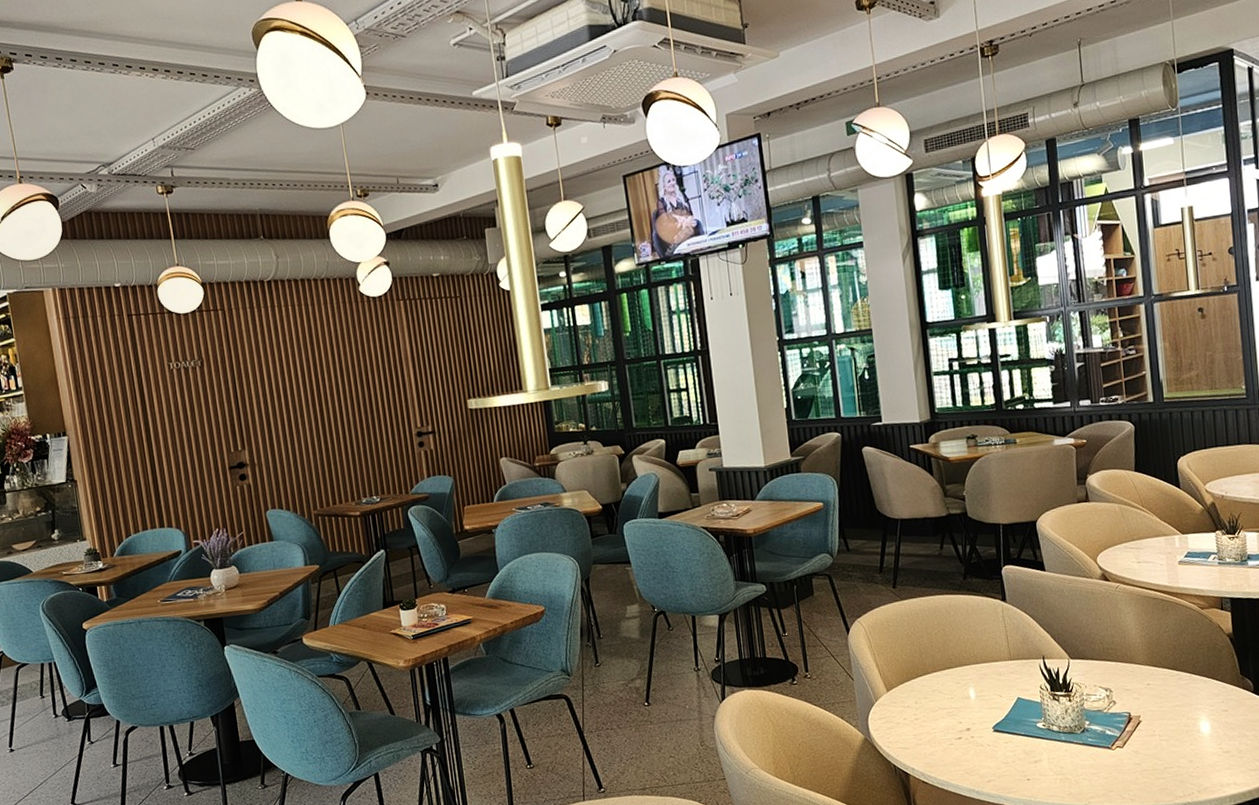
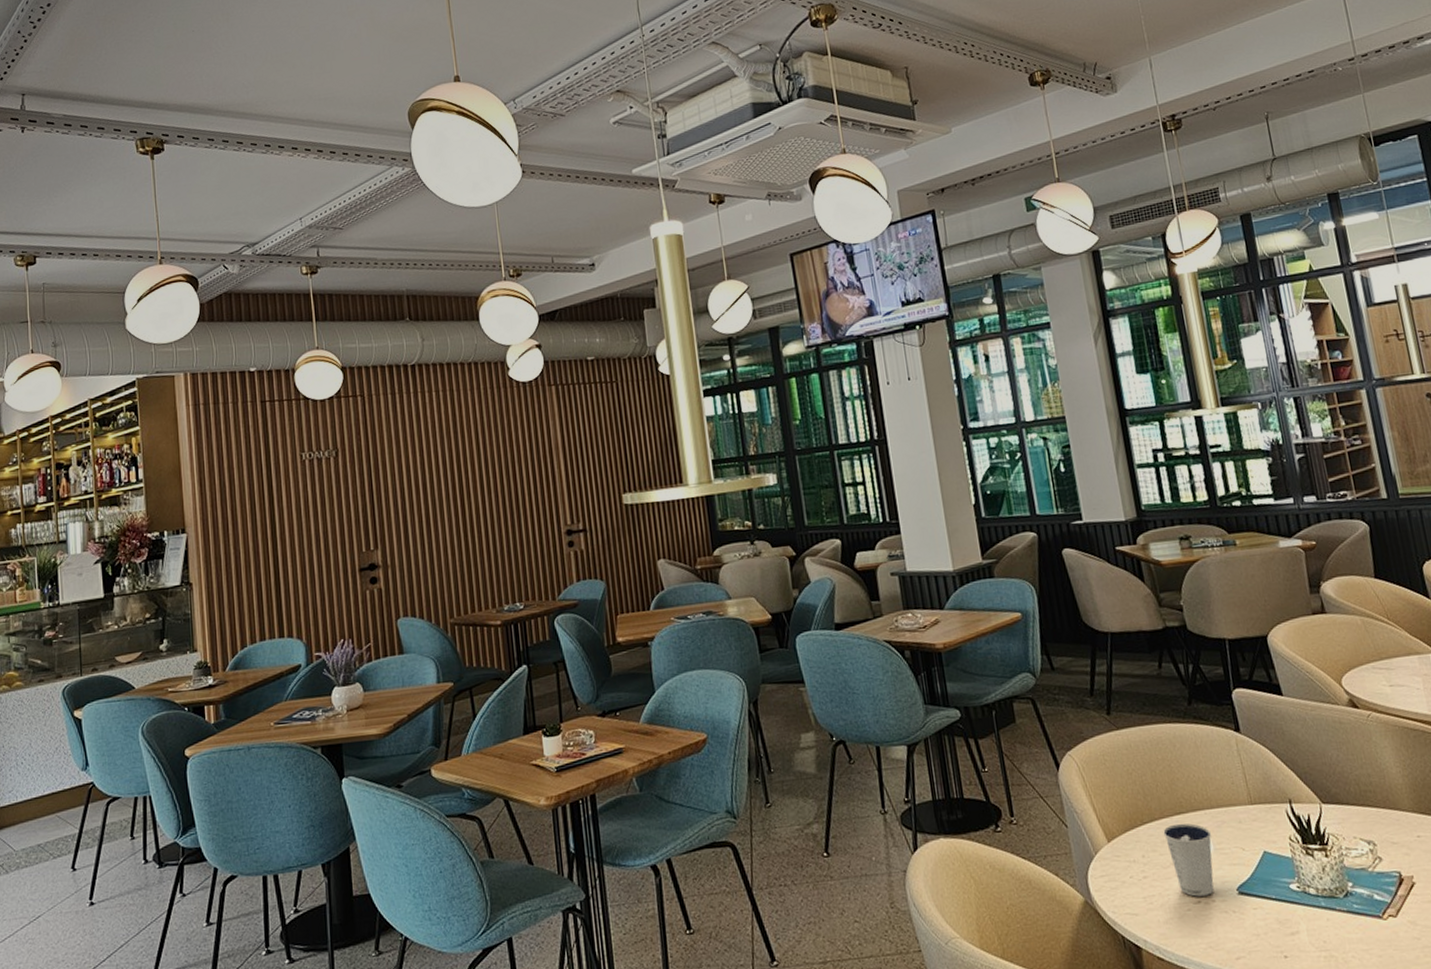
dixie cup: none [934,675,975,734] -> present [1163,823,1214,897]

